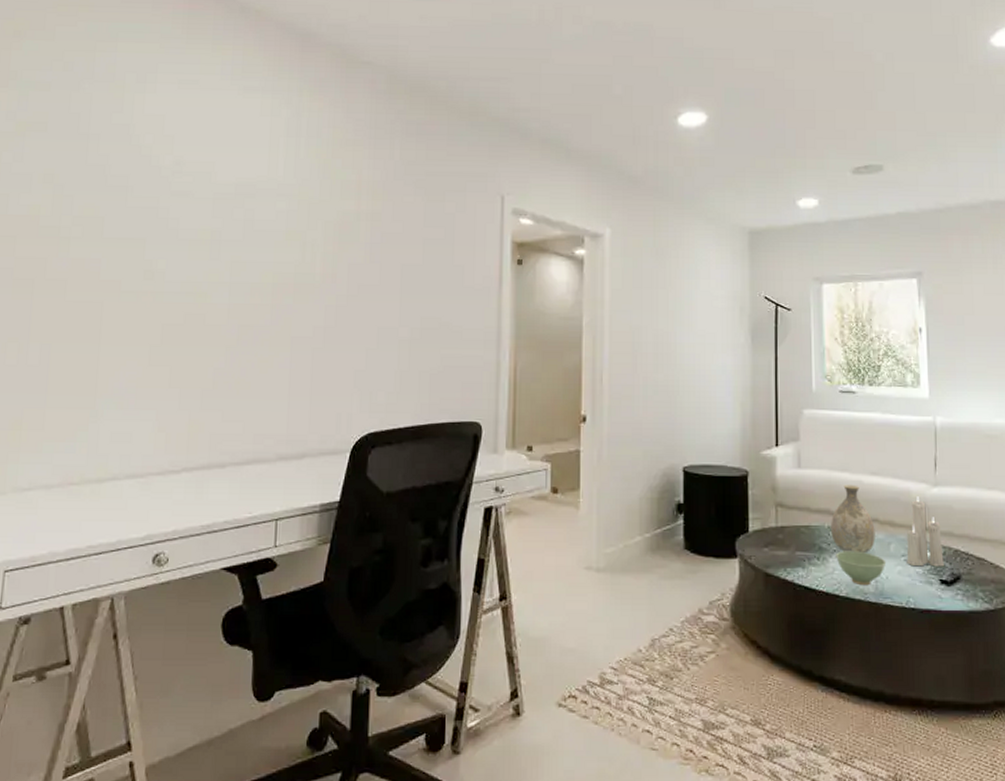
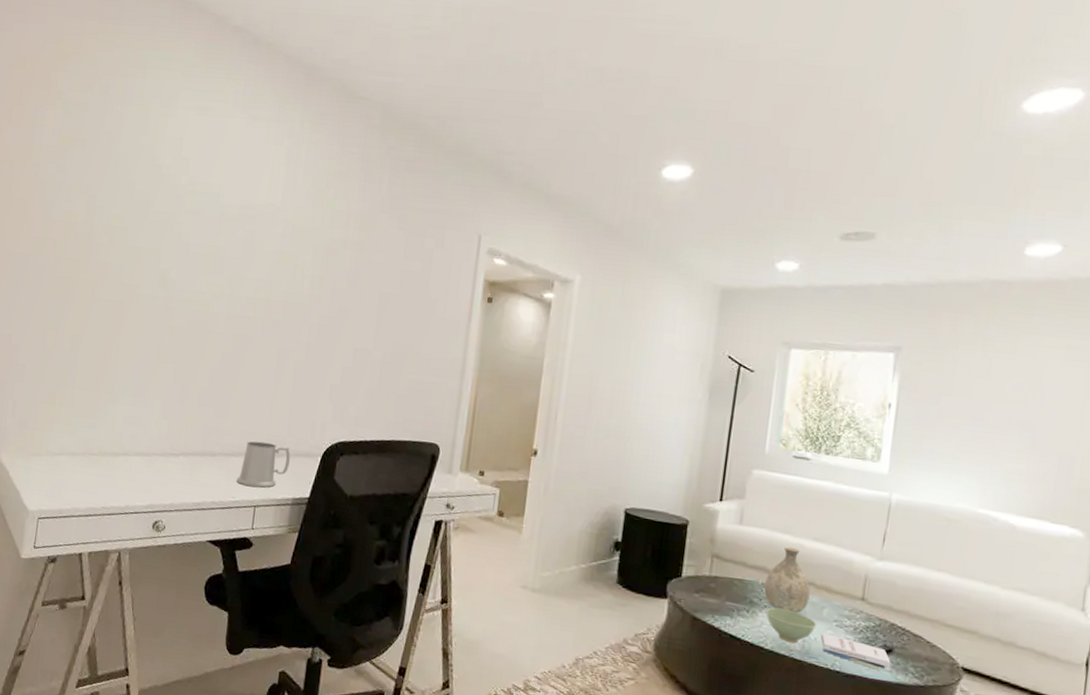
mug: none [252,444,314,498] -> present [236,441,290,488]
books: none [891,569,961,601] -> present [820,632,891,670]
candle: present [906,496,944,567] -> none [838,567,880,638]

